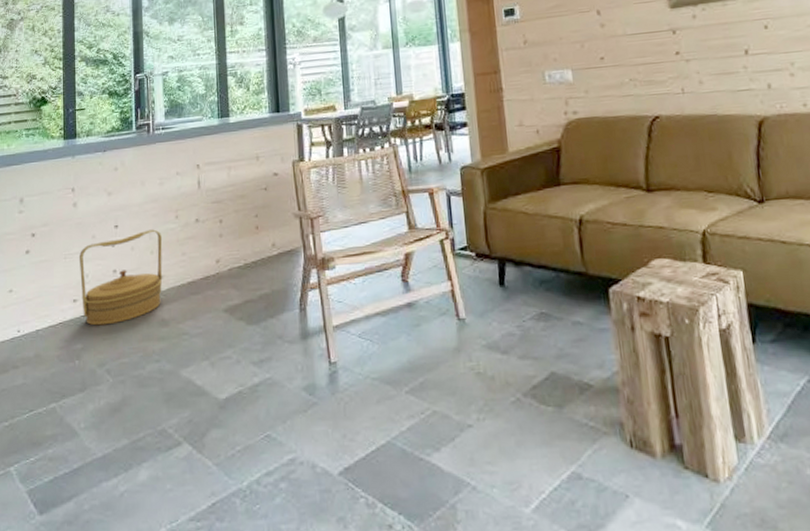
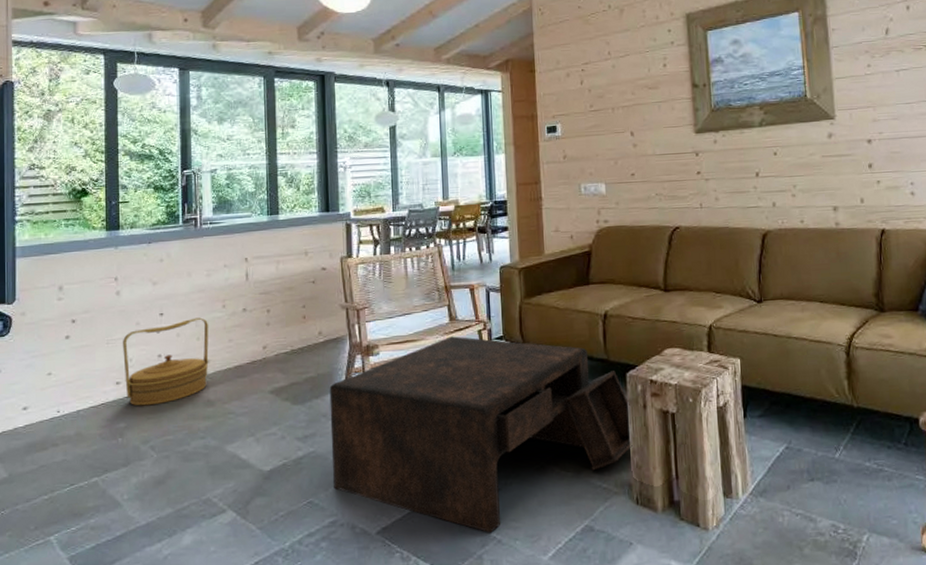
coffee table: none [284,246,621,478] -> present [329,336,632,533]

